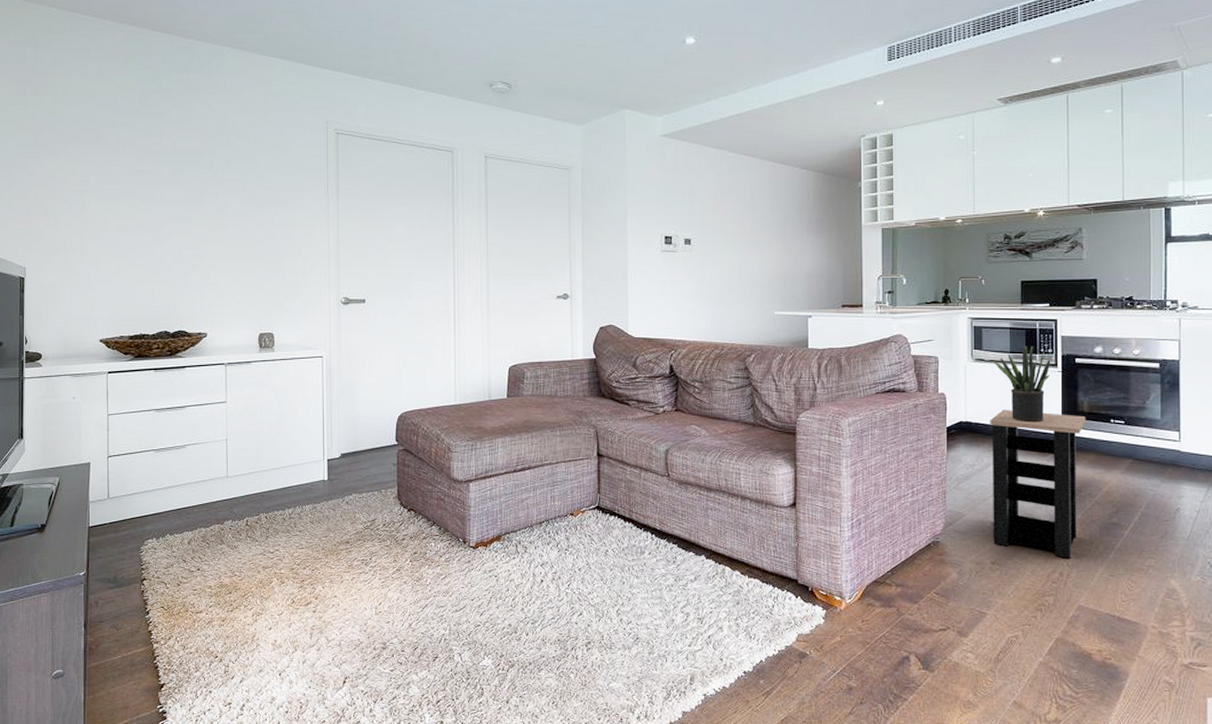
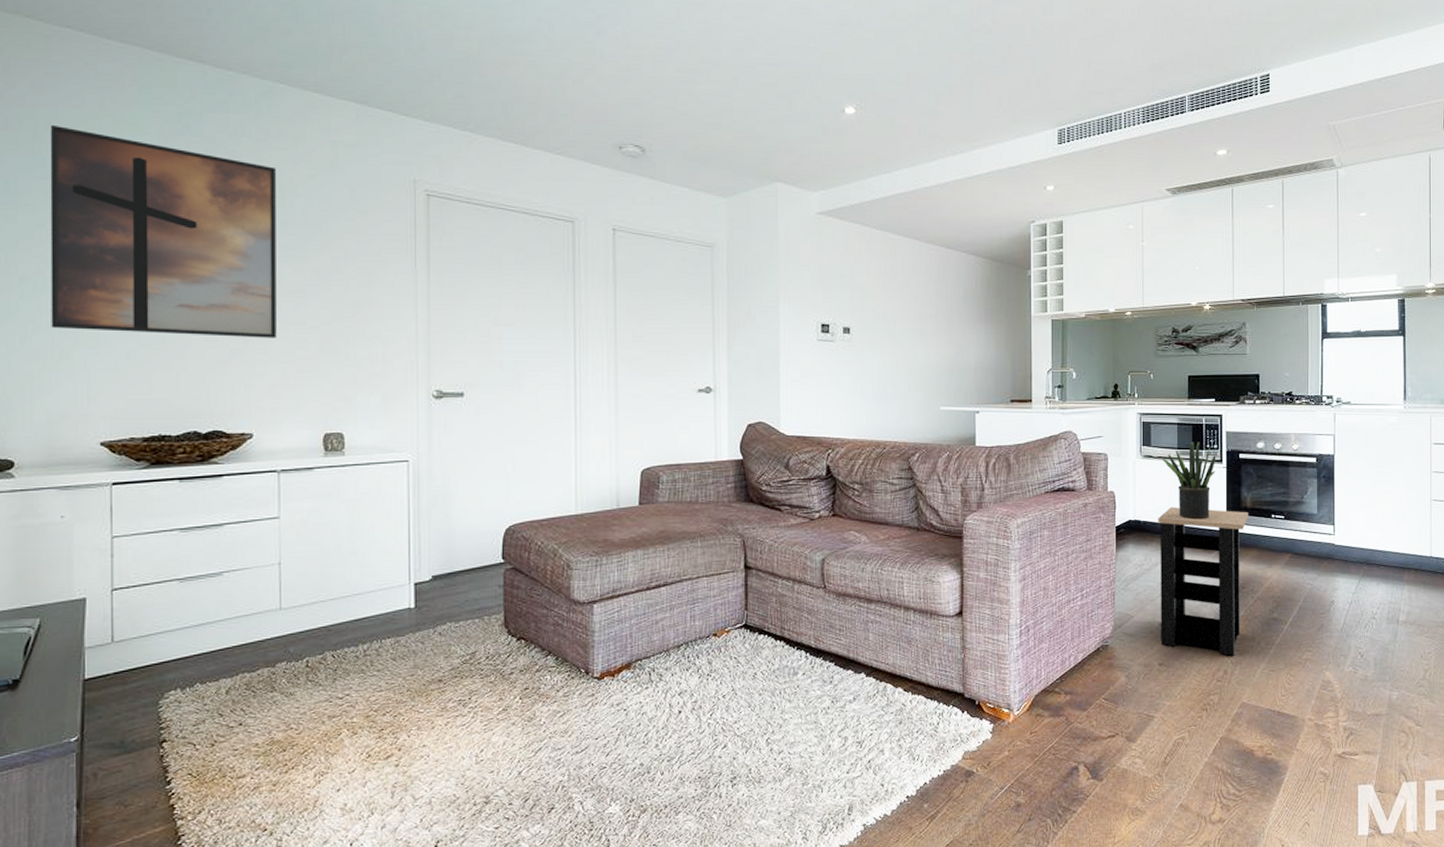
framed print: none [65,89,224,255] -> present [50,124,277,338]

